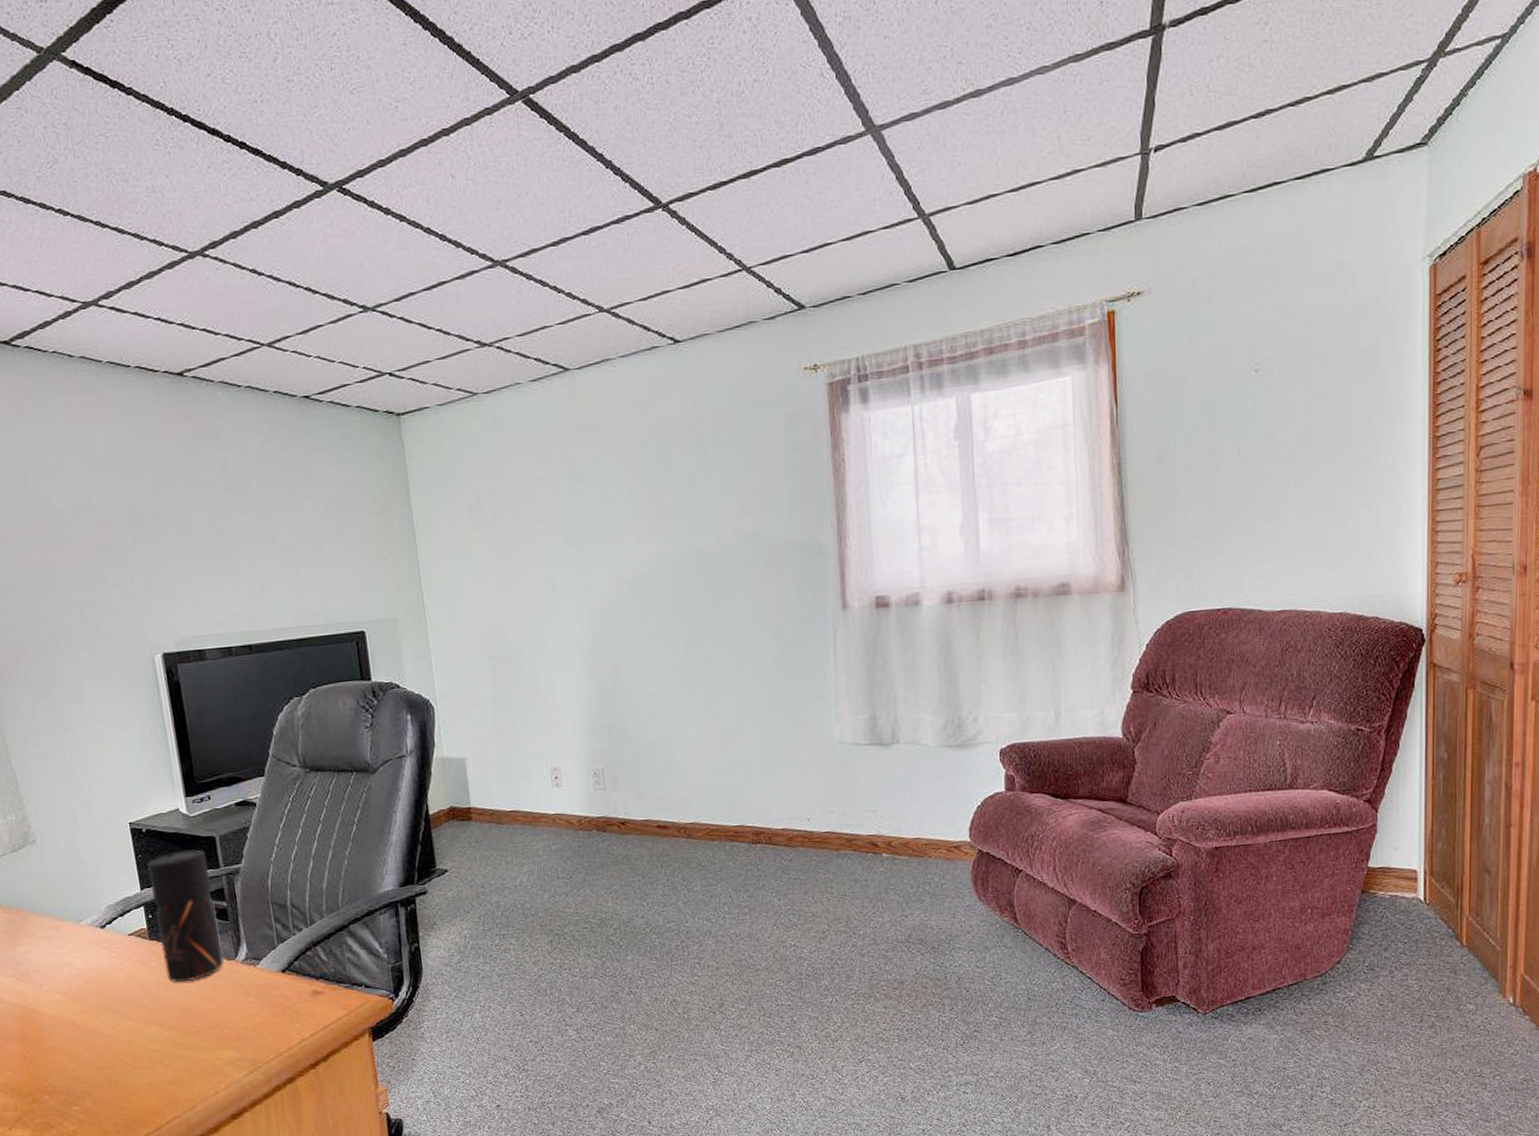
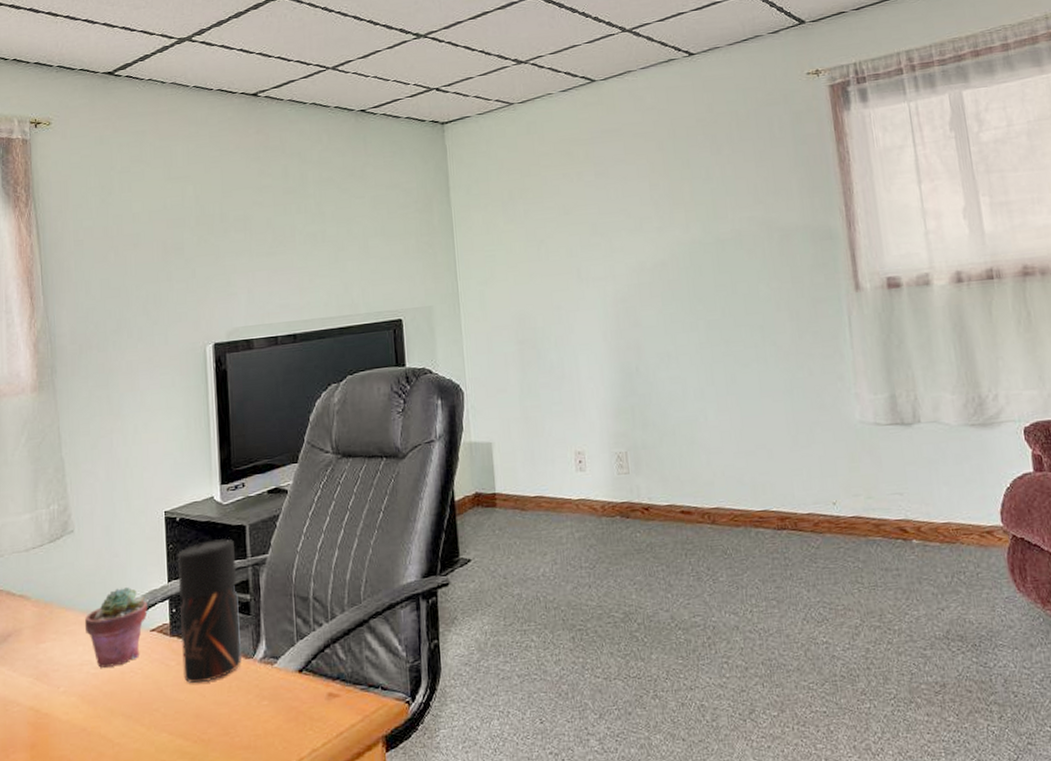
potted succulent: none [59,895,124,969] -> present [84,587,148,668]

